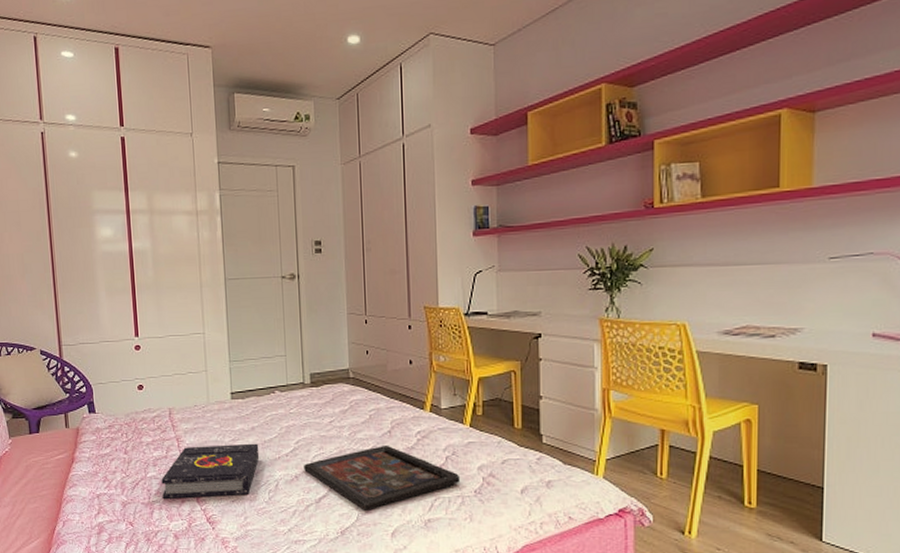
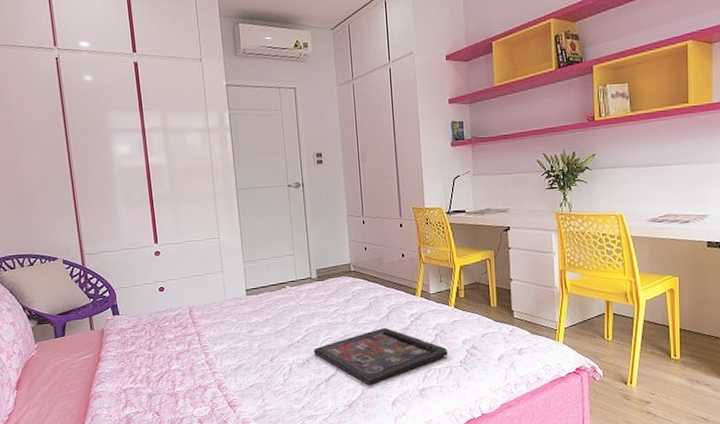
book: present [161,443,260,499] -> none [184,333,274,388]

